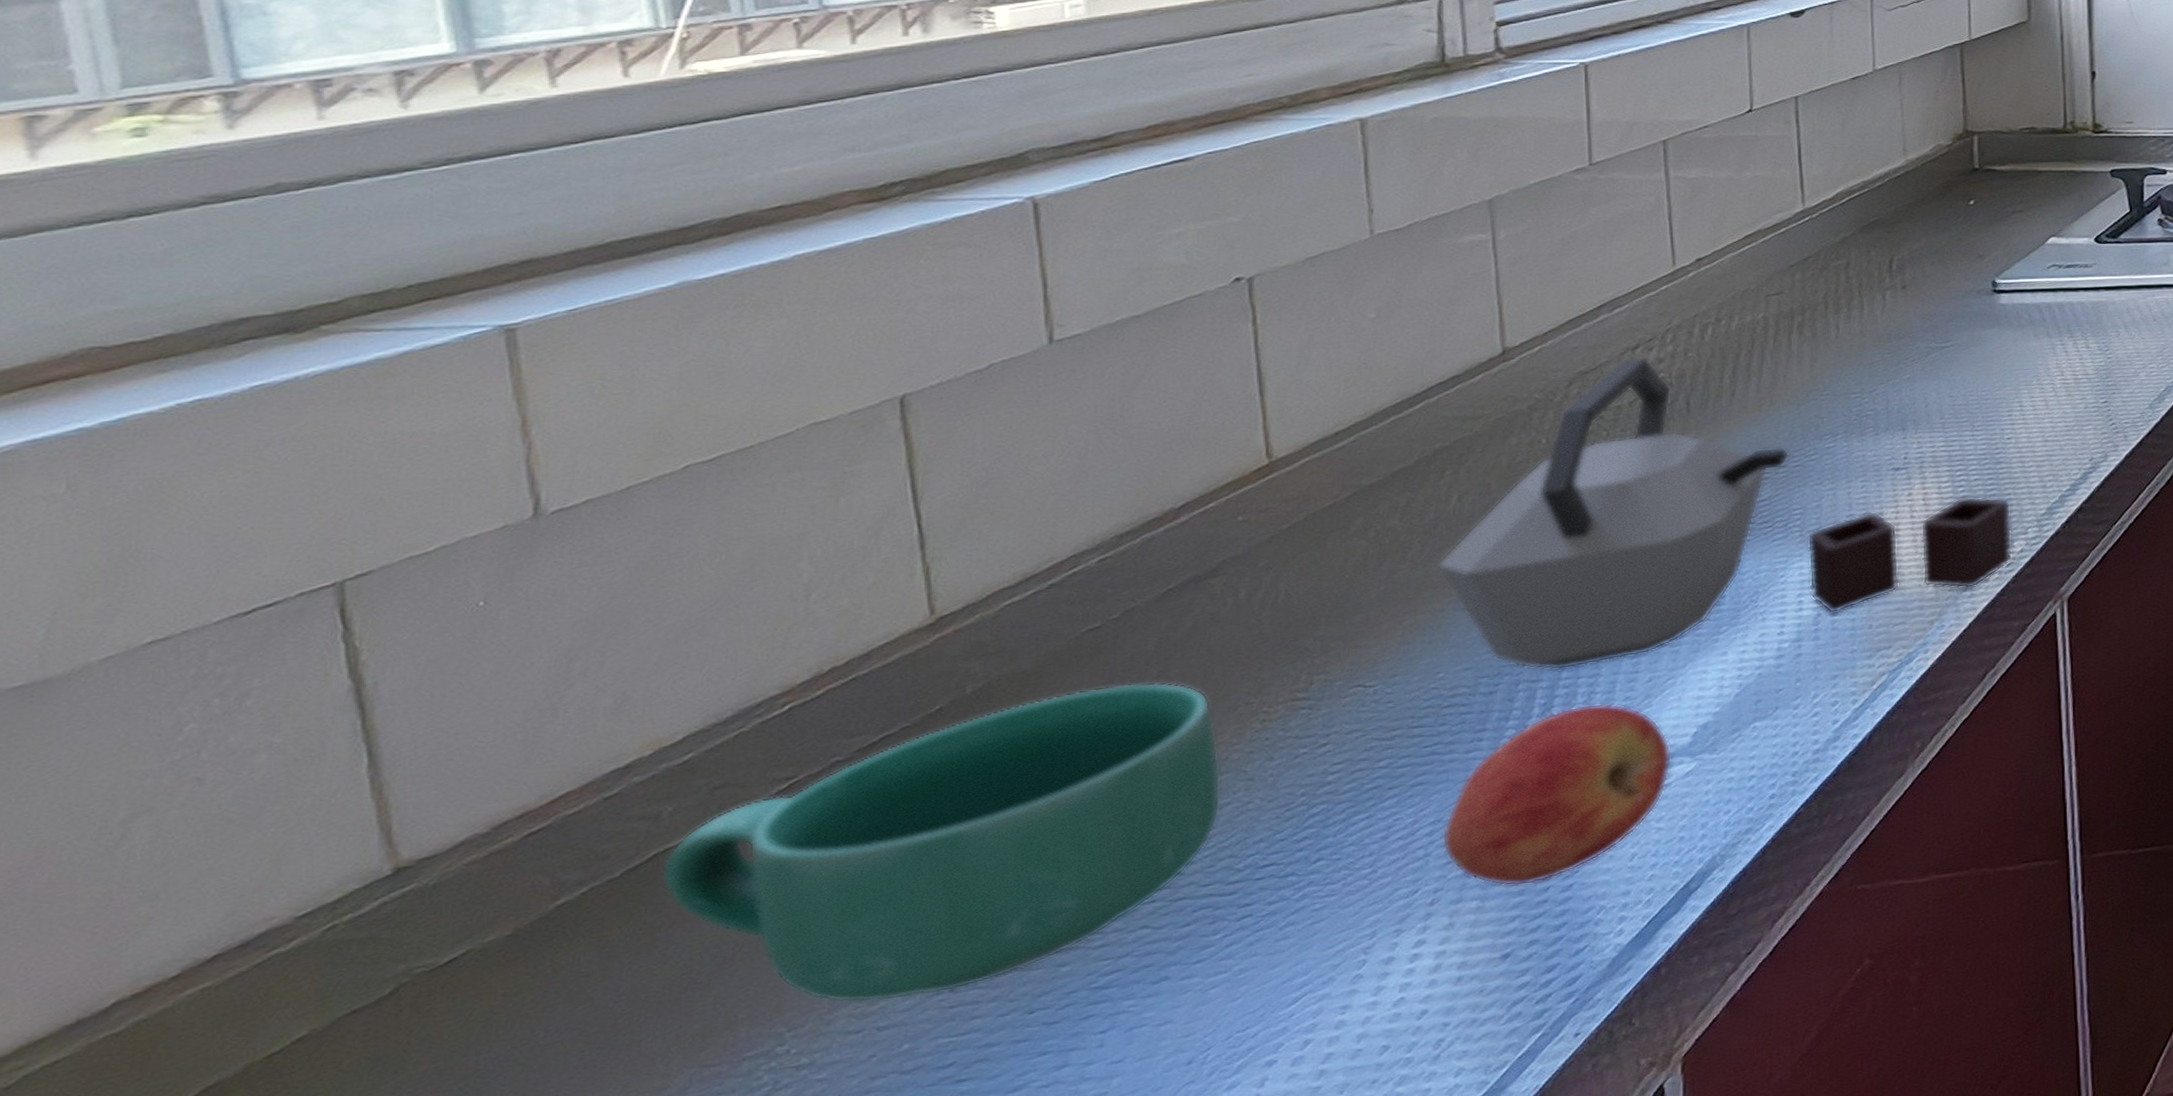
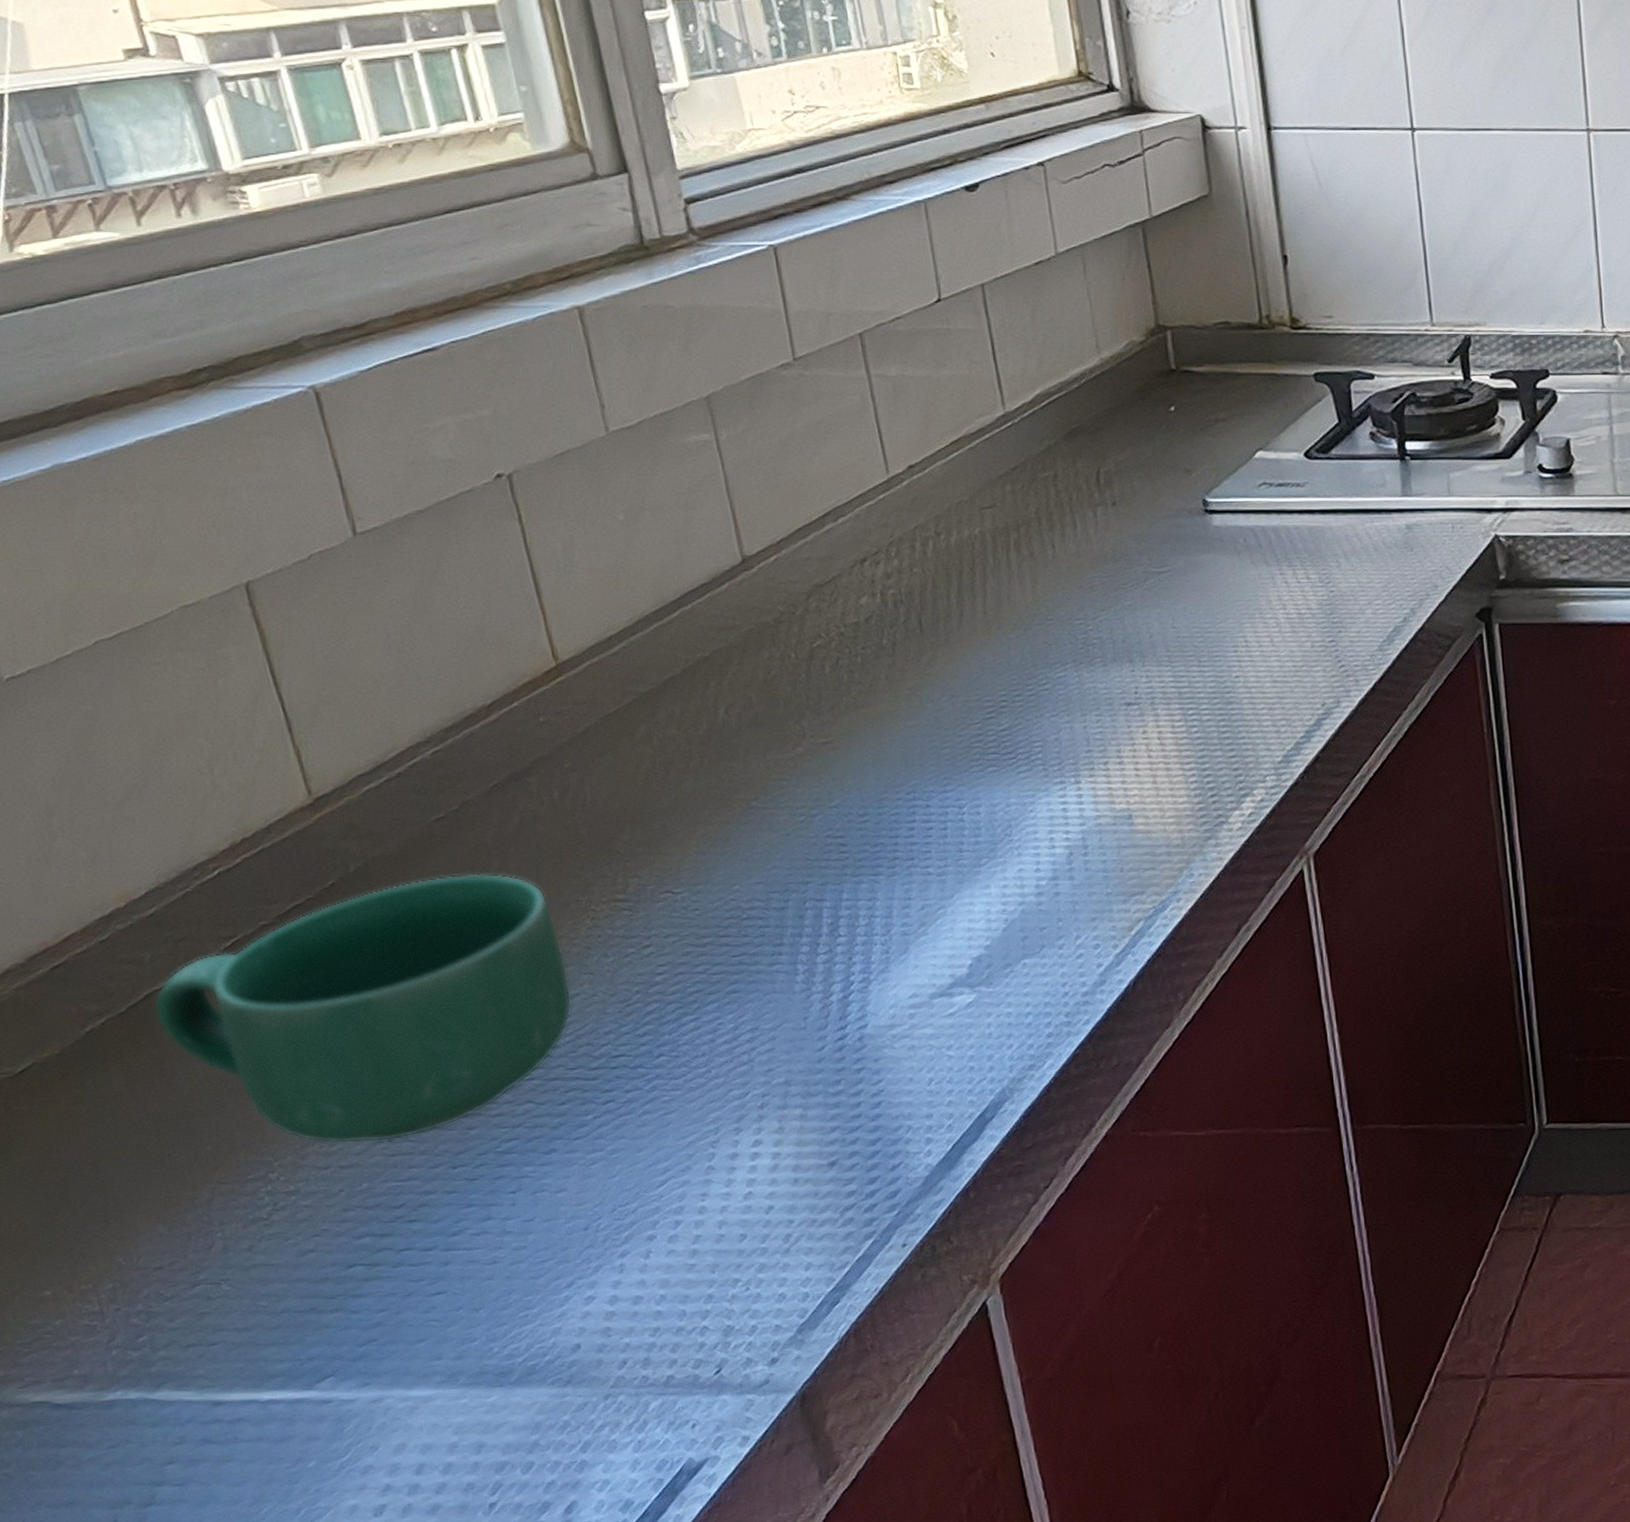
kettle: present [1436,356,2013,670] -> none [716,570,1254,891]
apple: present [1442,703,1672,887] -> none [760,927,954,1099]

